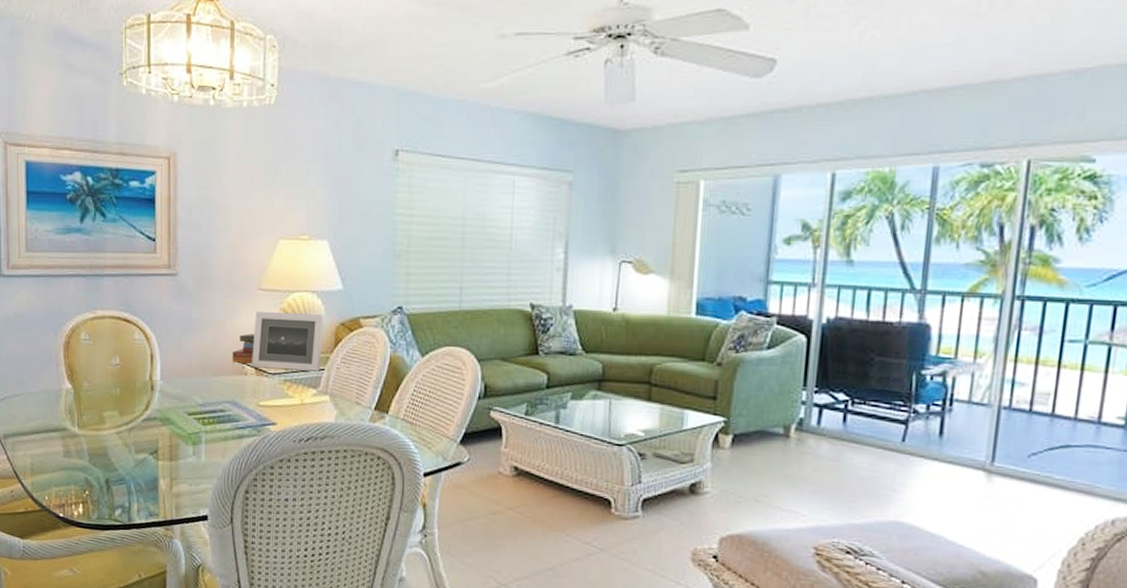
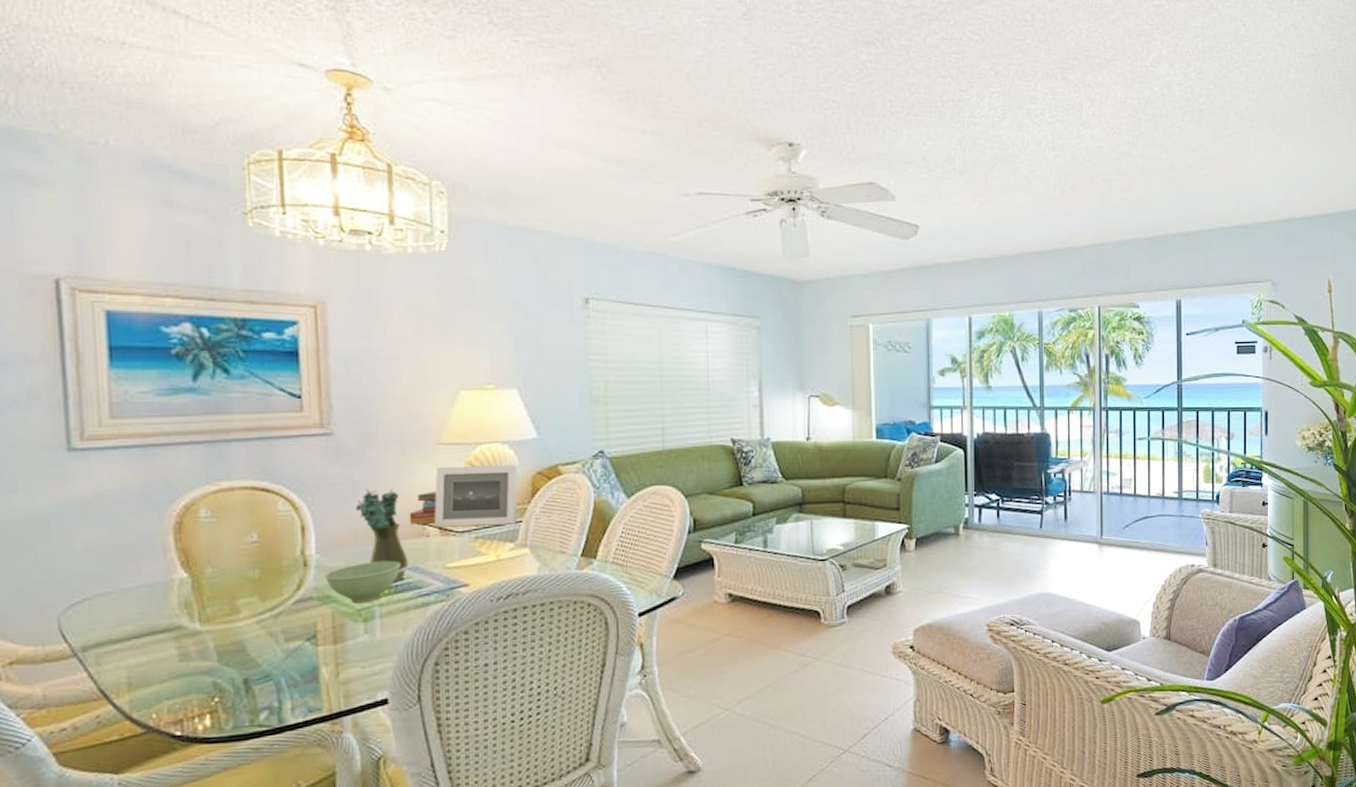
bowl: none [165,392,223,429] -> present [324,560,400,604]
vase: none [191,325,229,414] -> present [355,488,408,583]

